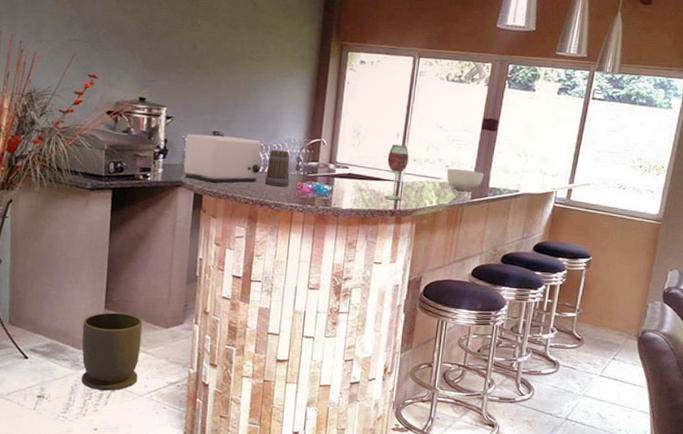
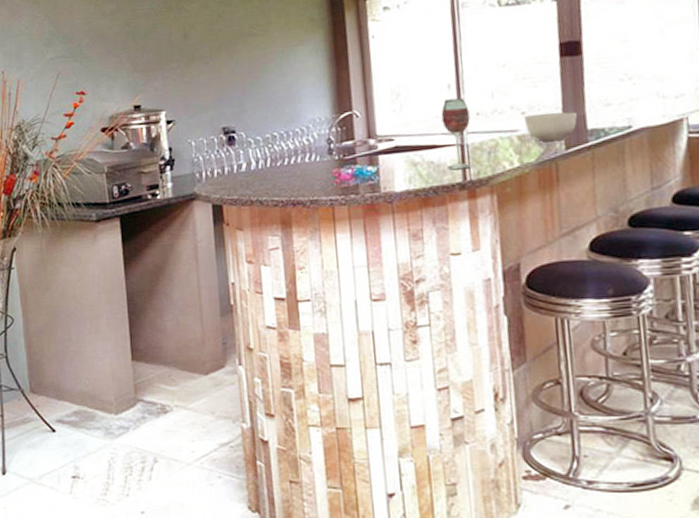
planter pot: present [81,312,143,391] -> none [110,362,183,462]
toaster: present [184,134,262,183] -> none [192,127,285,189]
beer mug: present [264,149,290,187] -> none [292,133,323,180]

